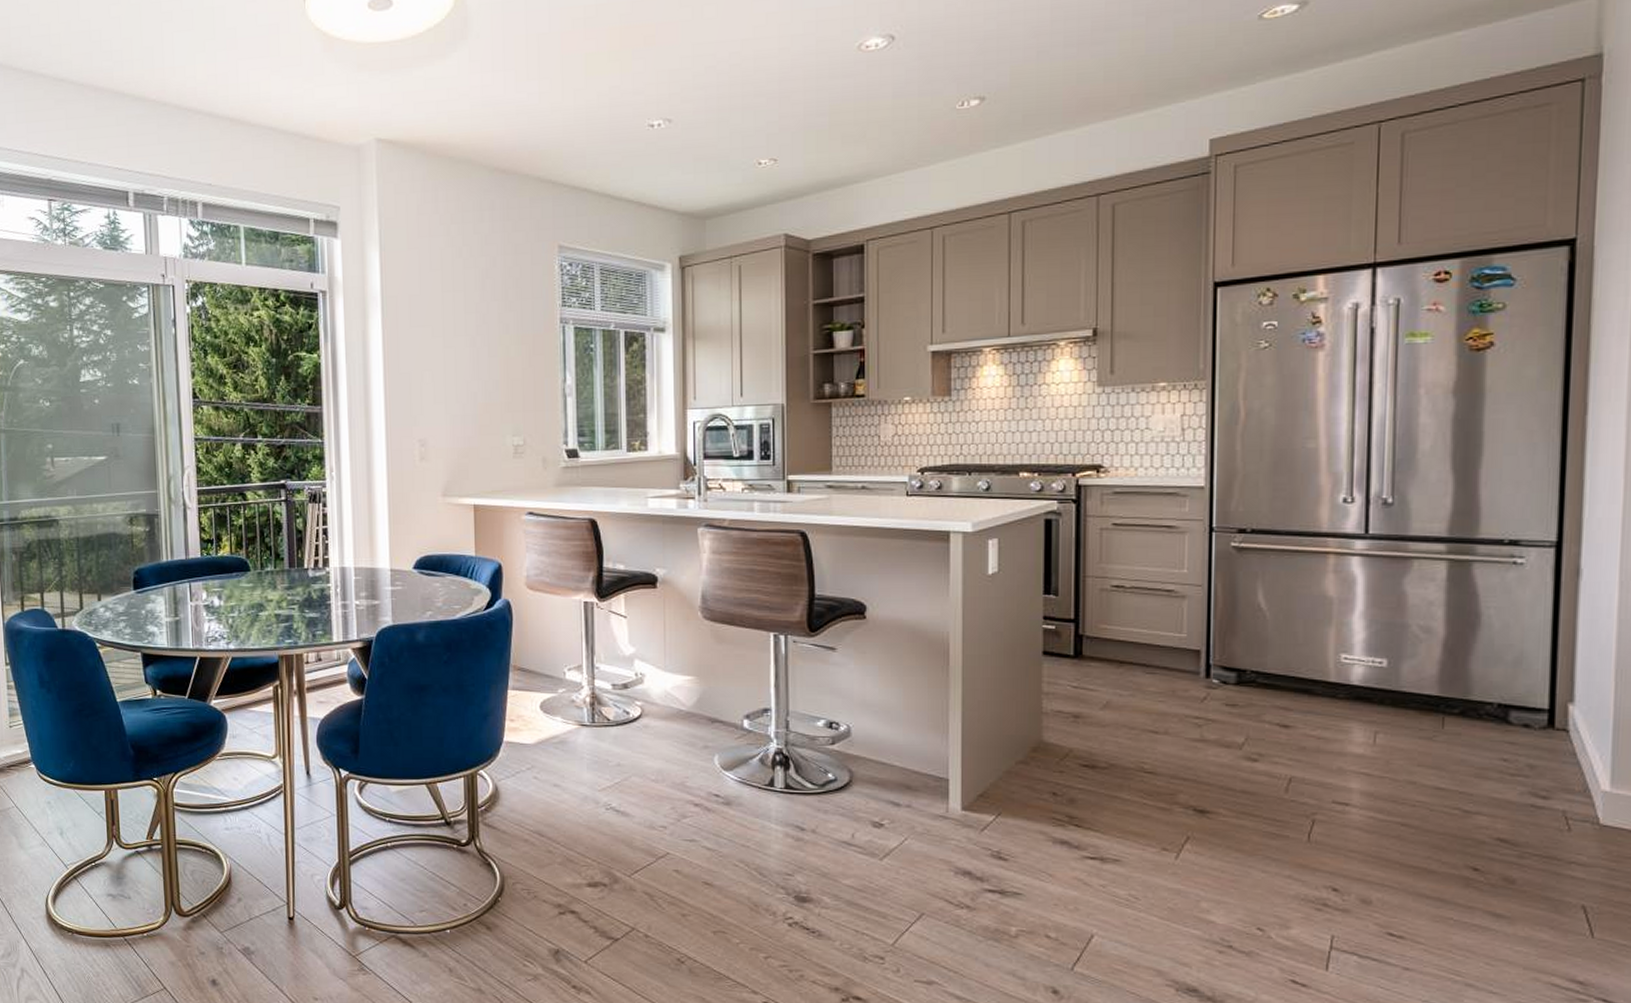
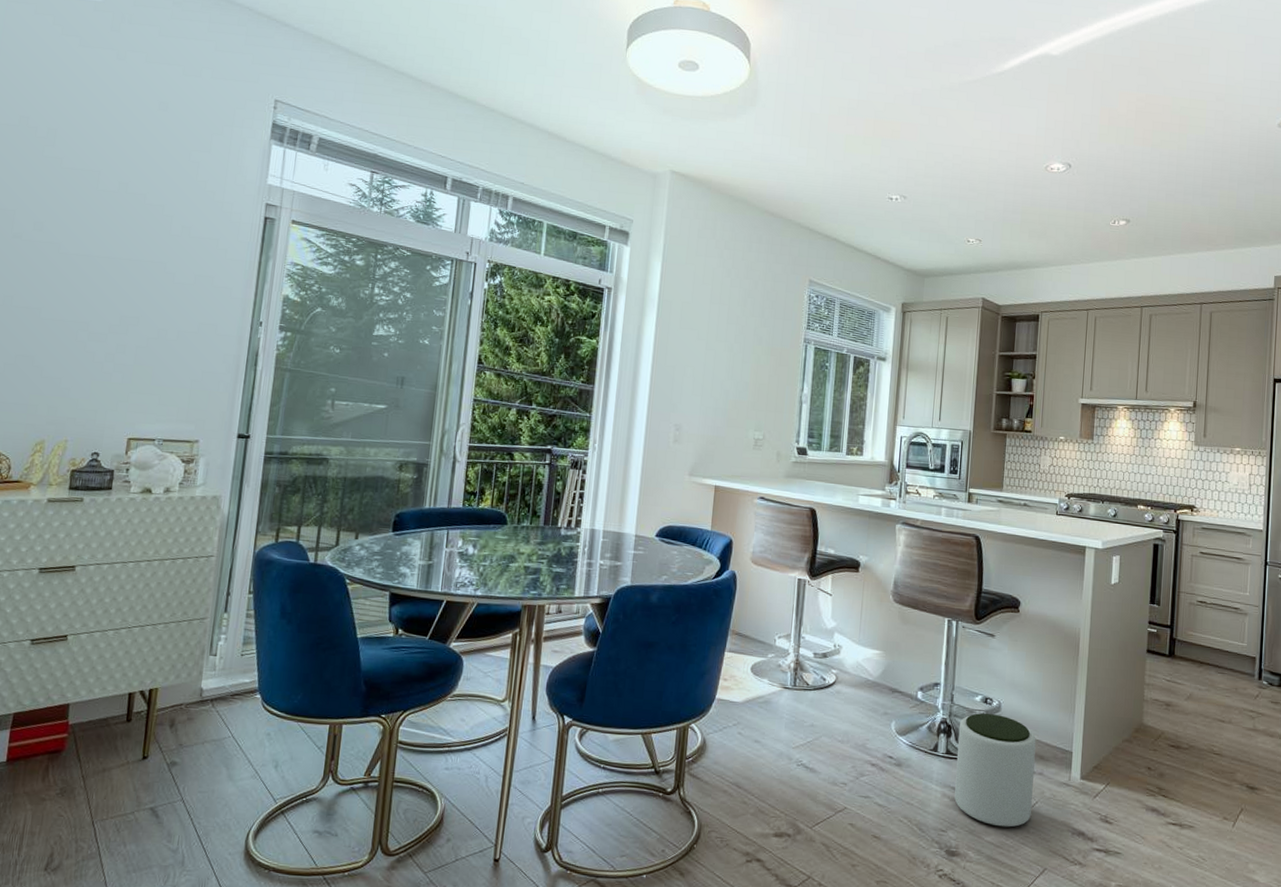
plant pot: none [798,739,900,869] -> present [954,713,1036,828]

